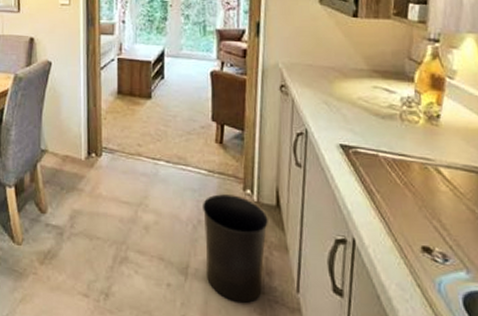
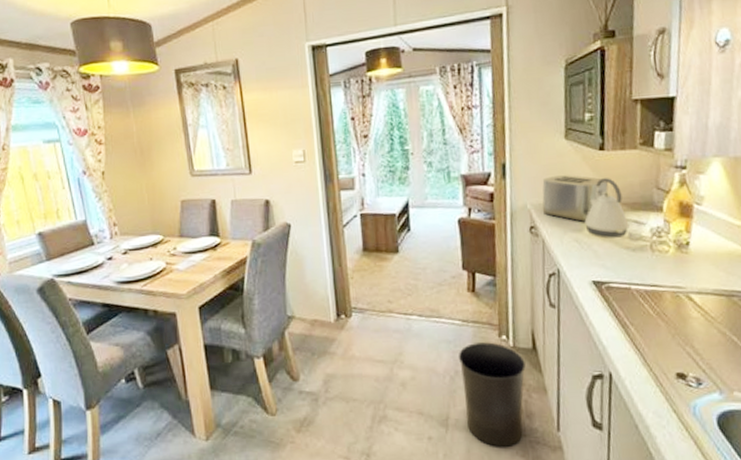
toaster: none [293,38,360,86] -> present [542,175,609,223]
kettle: none [335,44,380,104] -> present [584,178,630,239]

